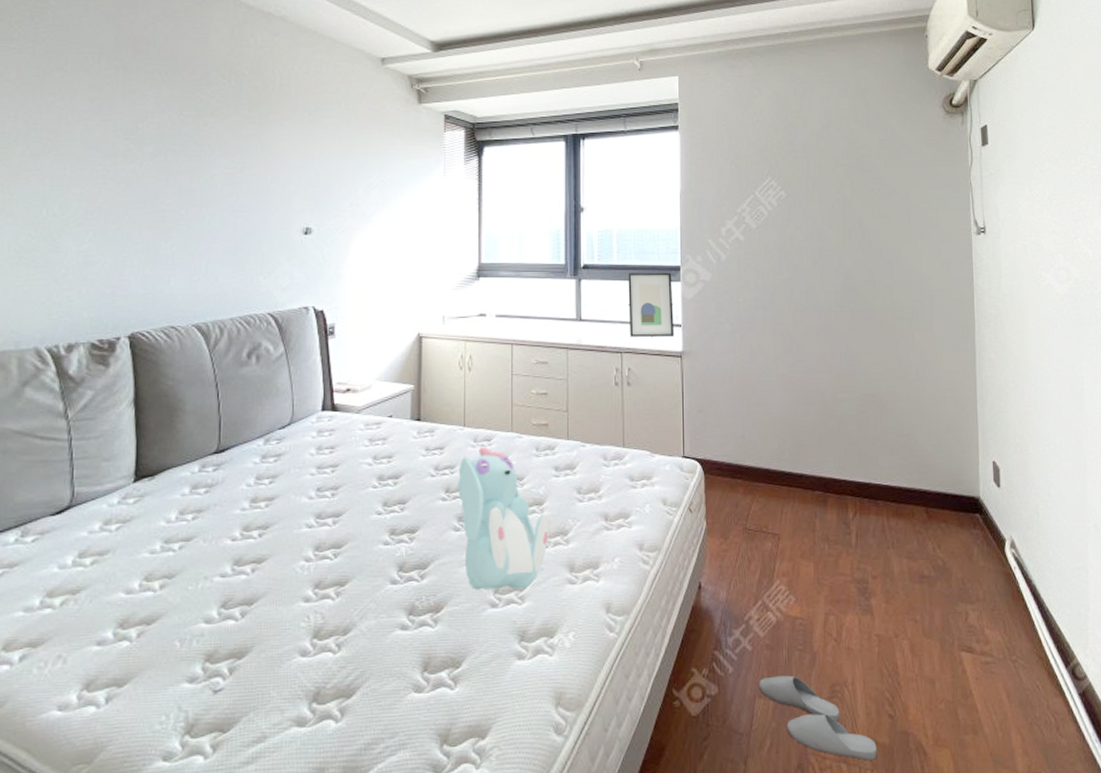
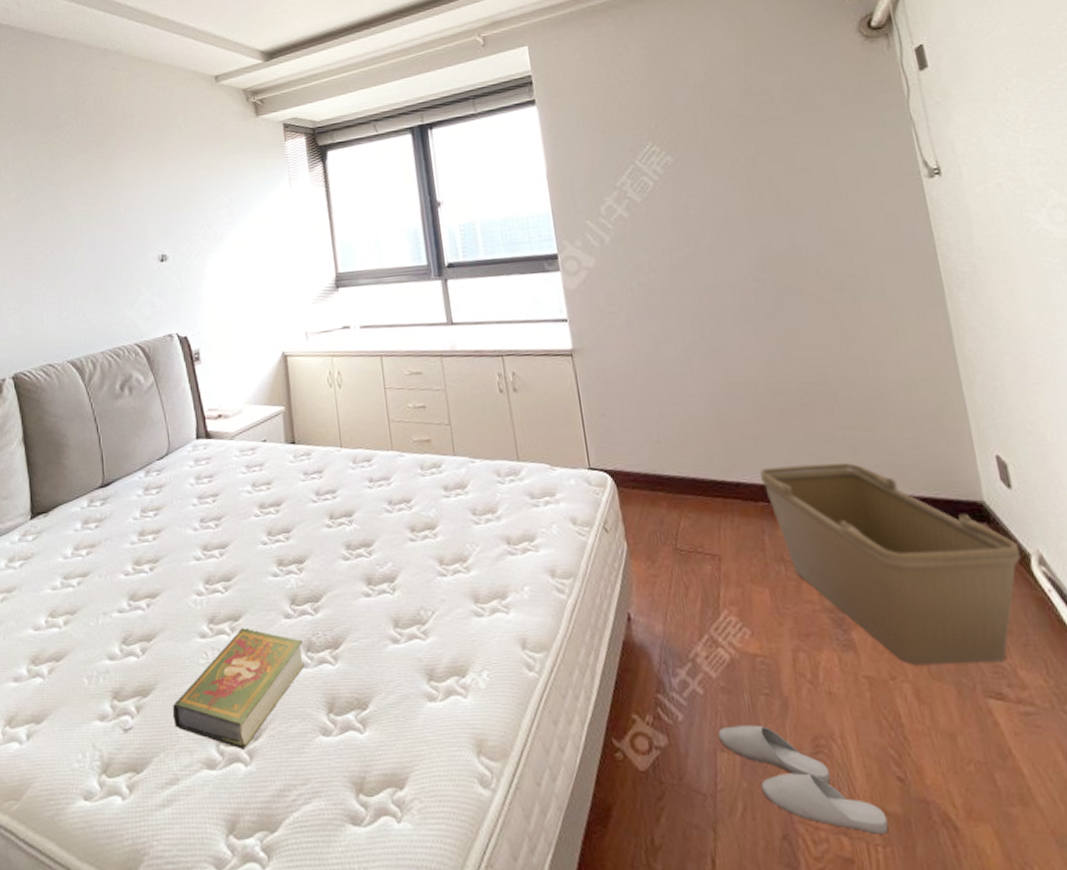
book: none [267,592,406,707] -> present [172,627,305,750]
stuffed animal: present [458,447,550,590] -> none [341,468,448,624]
picture frame: present [628,272,675,338] -> none [498,262,561,338]
bicycle basket: none [820,461,999,625] -> present [760,462,1021,664]

